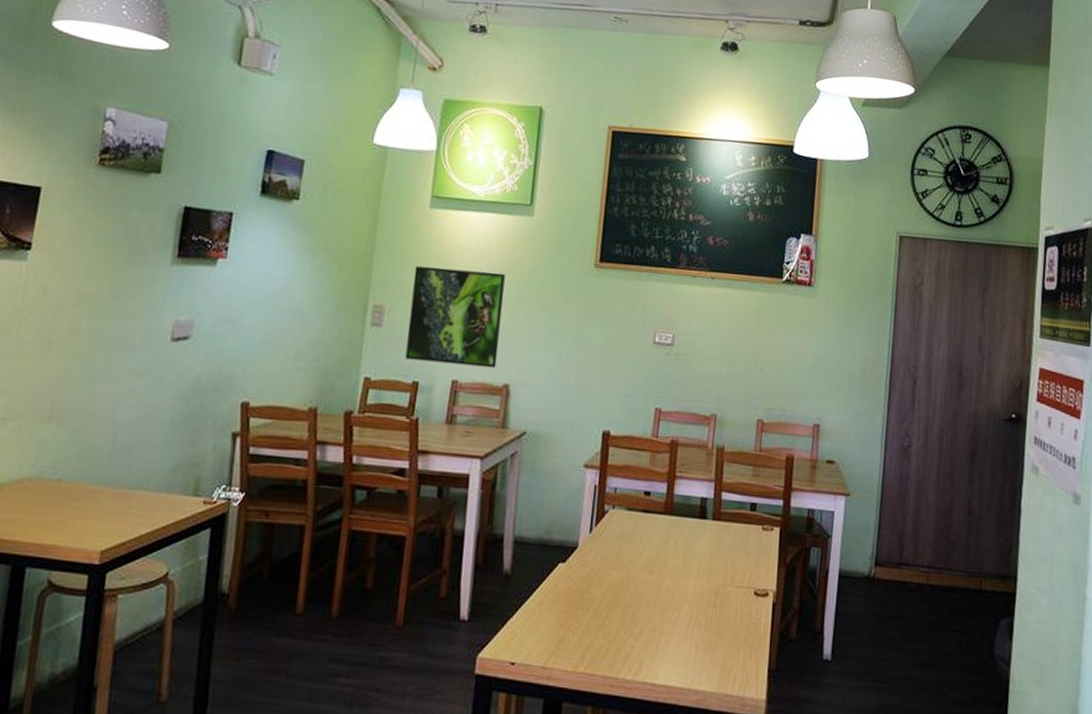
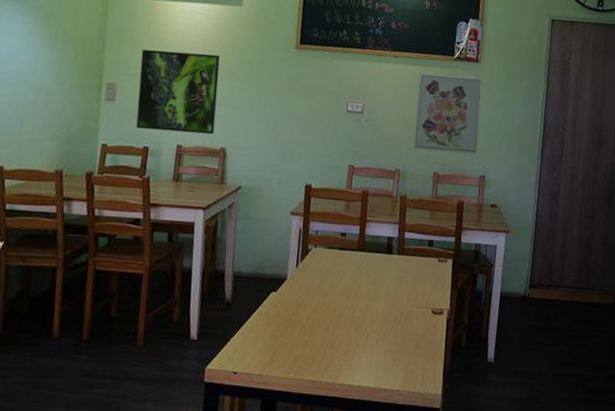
wall art: none [733,298,817,398] -> present [414,73,483,154]

